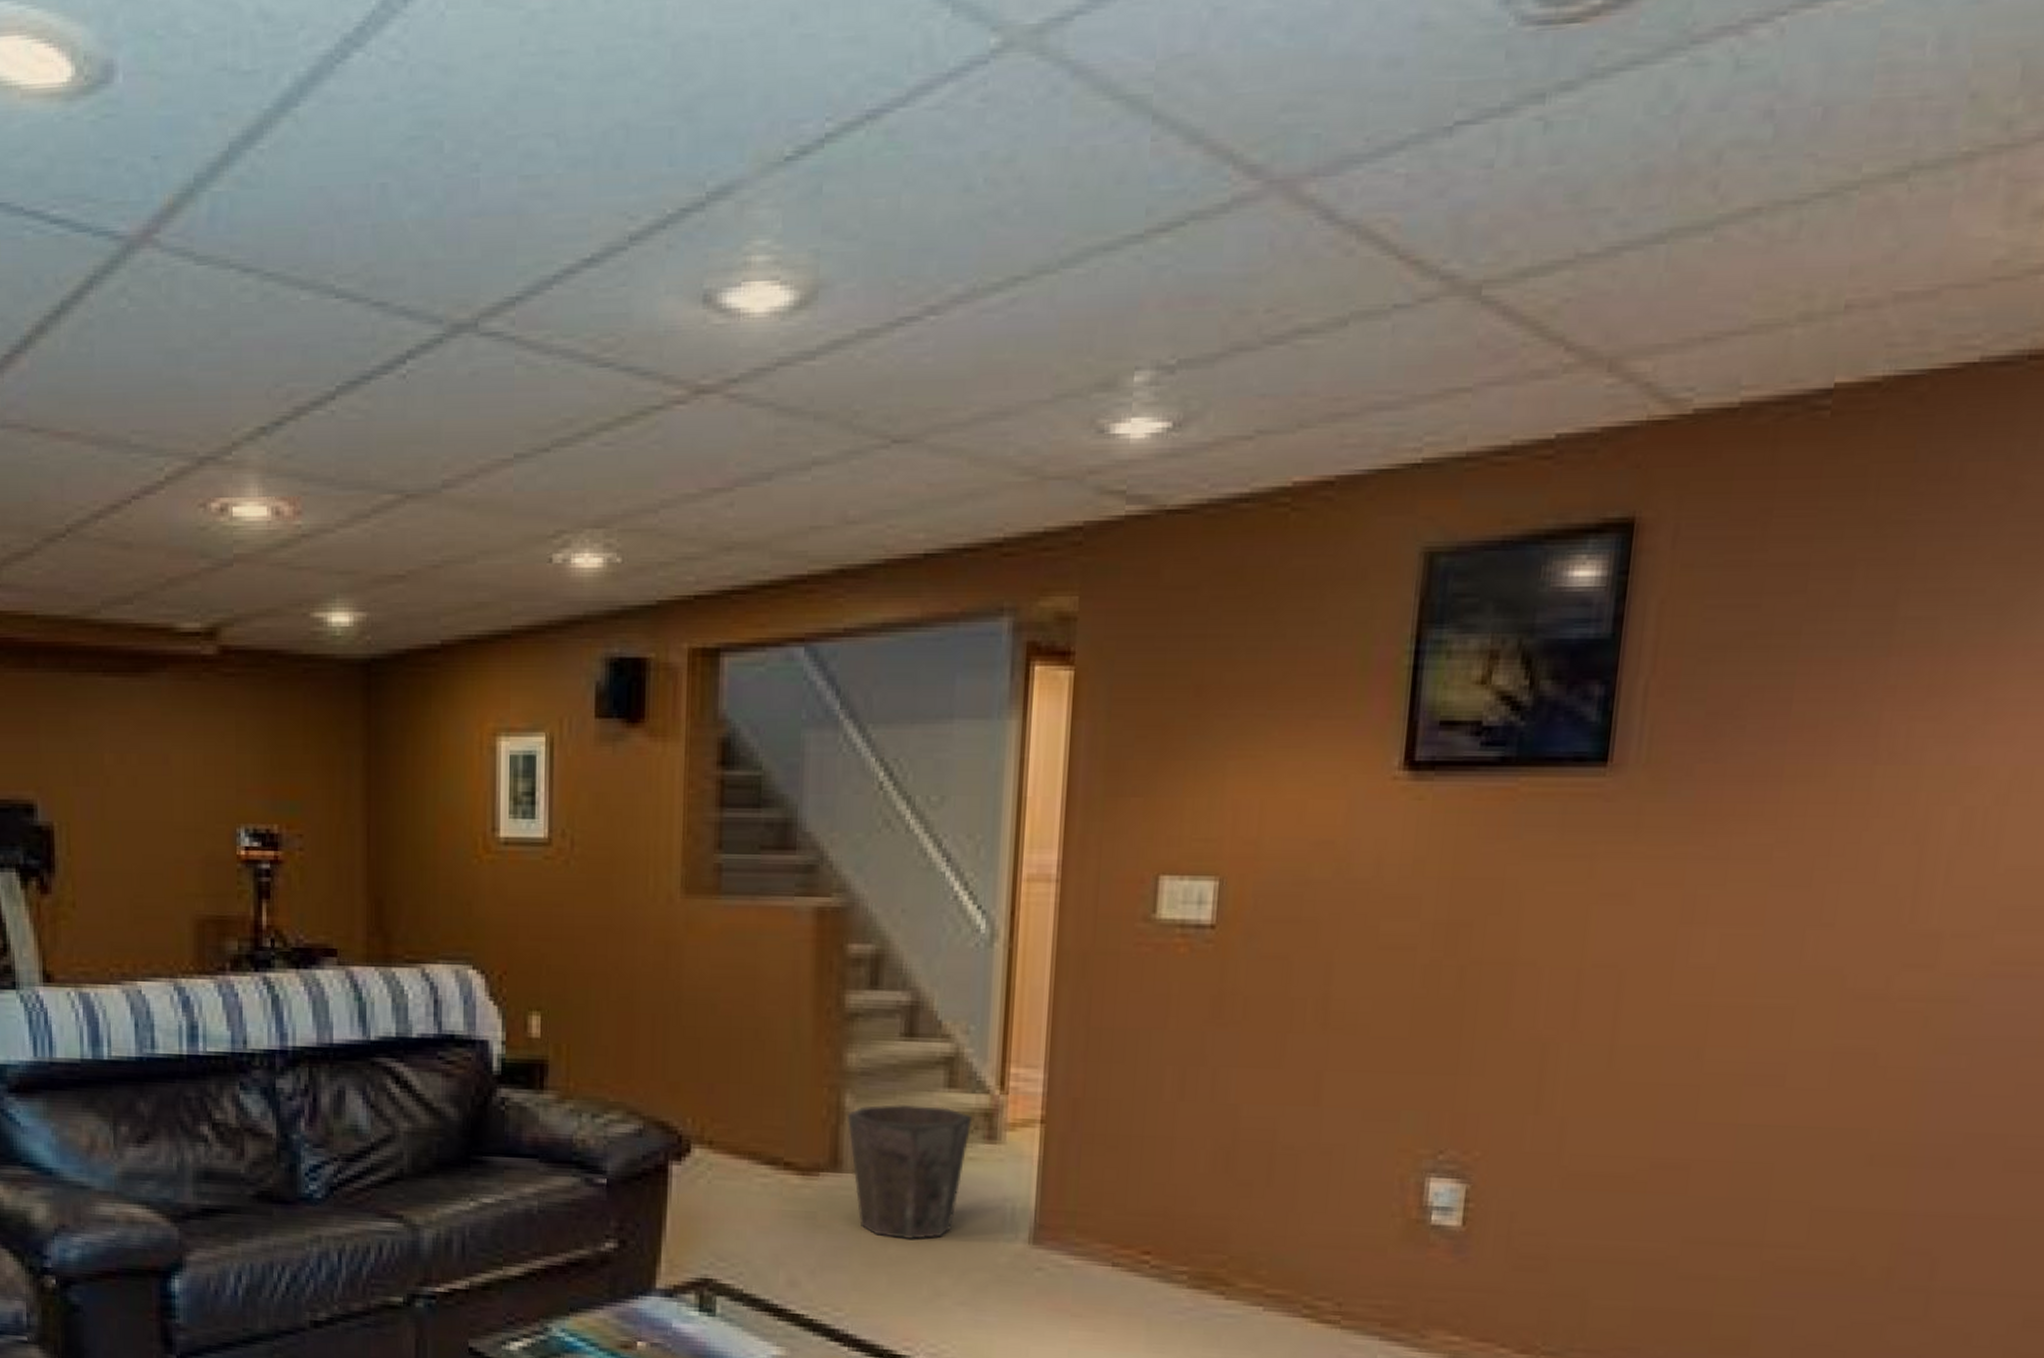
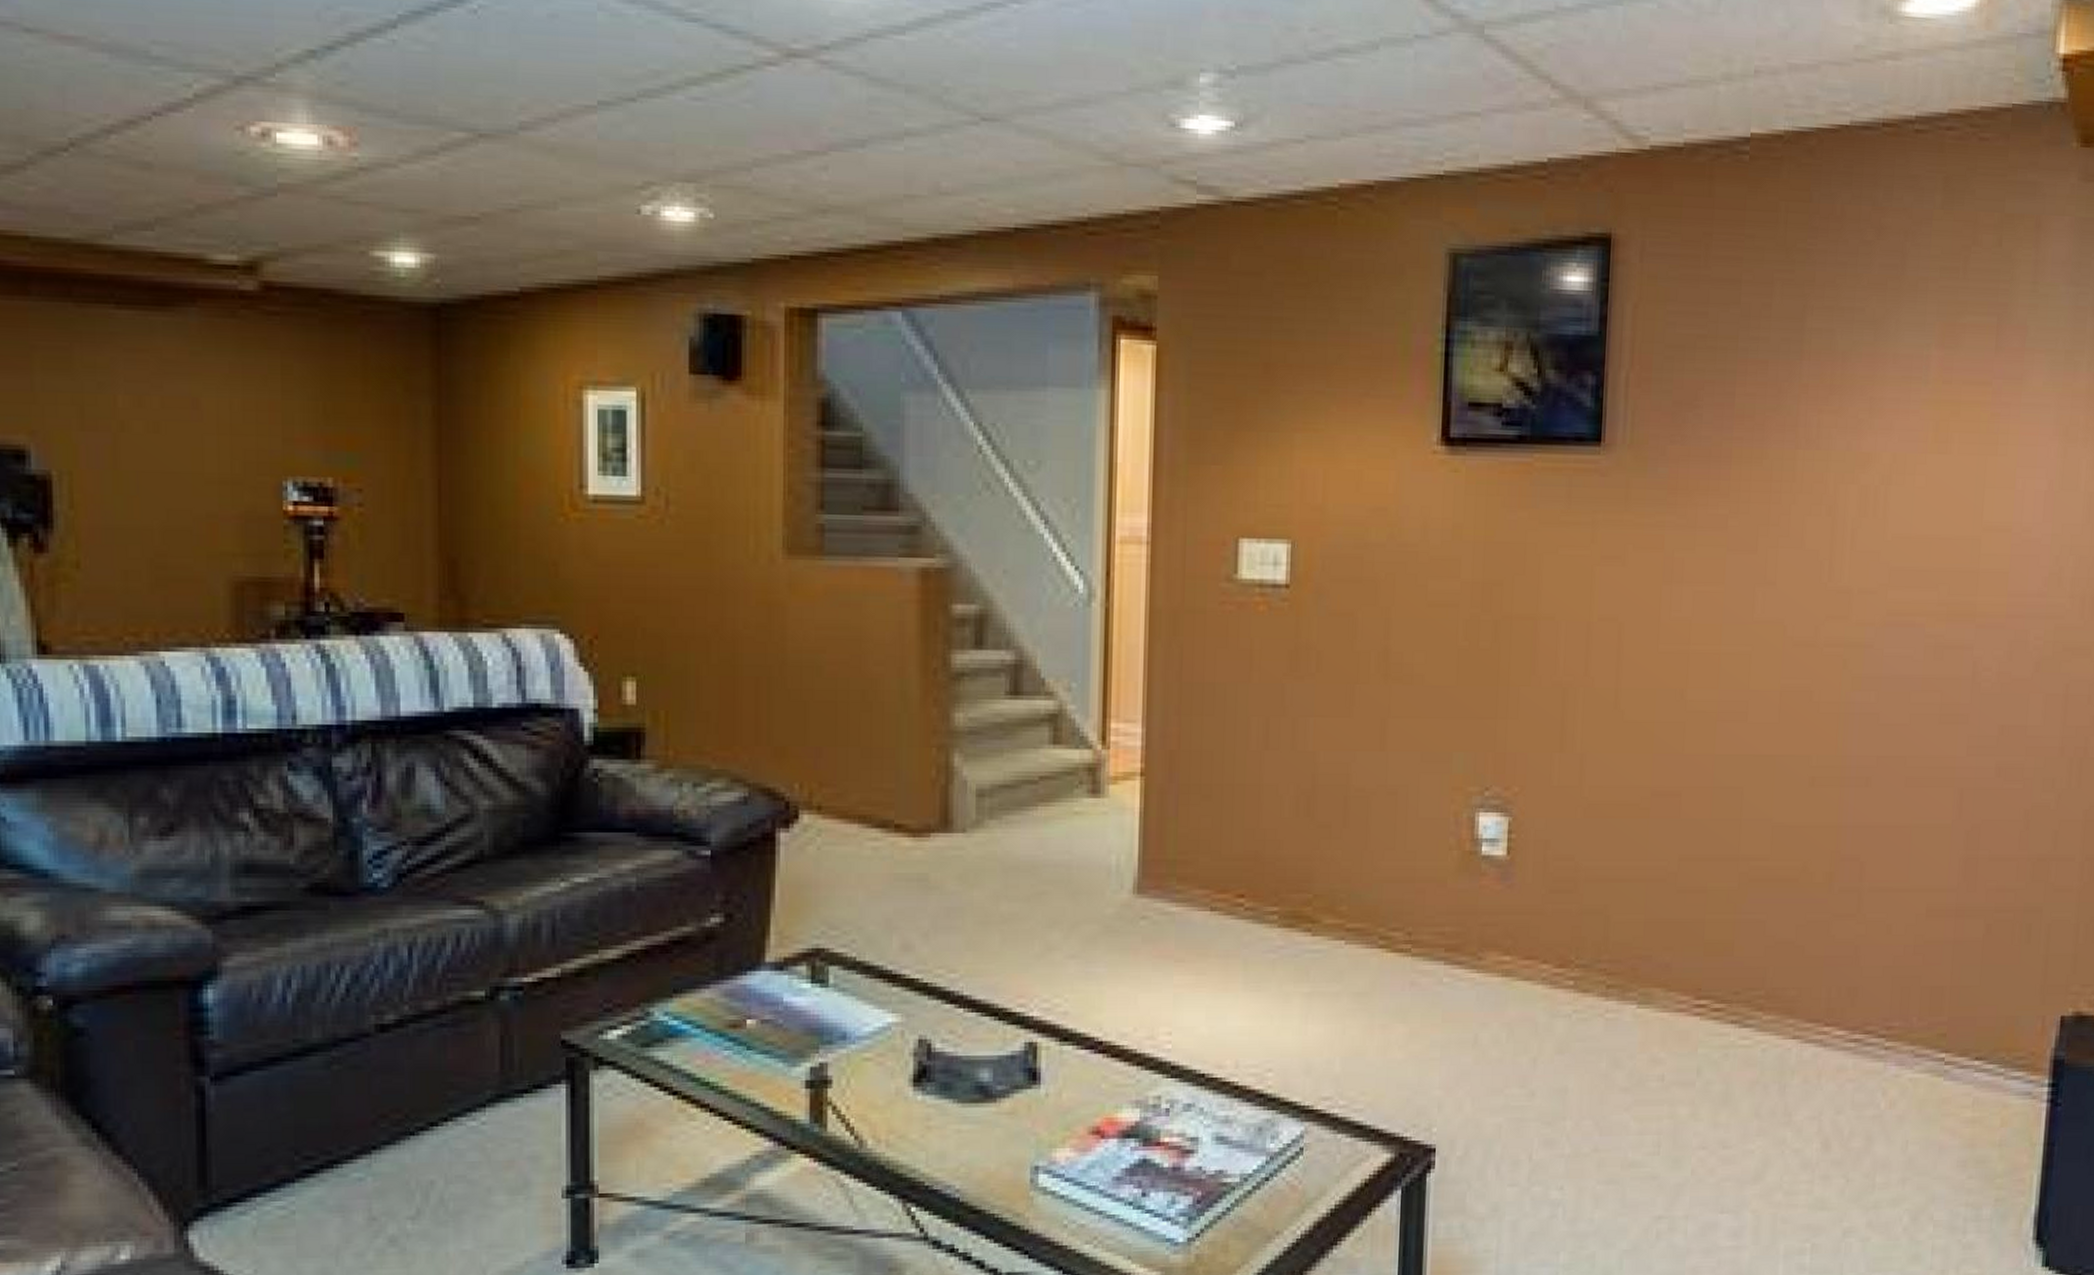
waste bin: present [847,1104,973,1240] -> none [956,761,1077,897]

